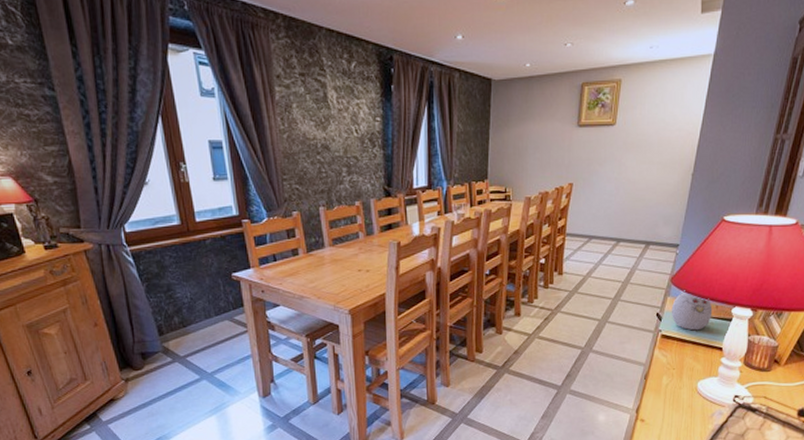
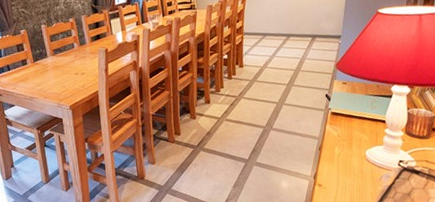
decorative egg: present [671,290,713,331] -> none [338,74,375,108]

